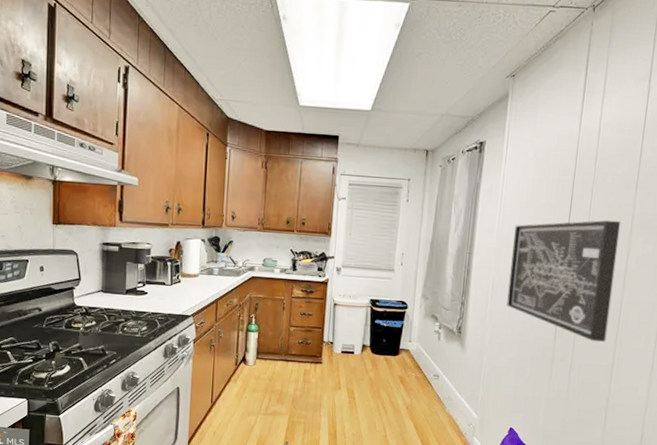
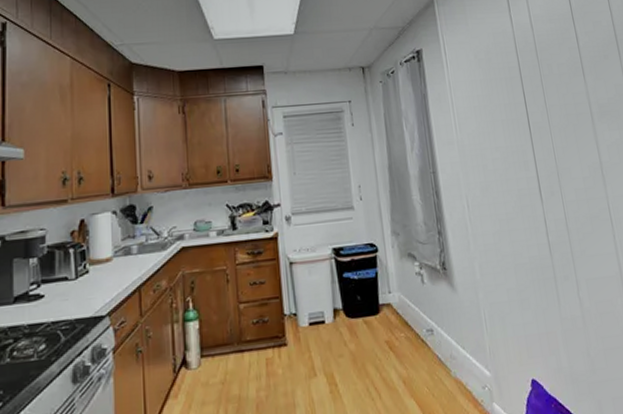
wall art: present [507,220,621,342] -> none [475,110,605,249]

